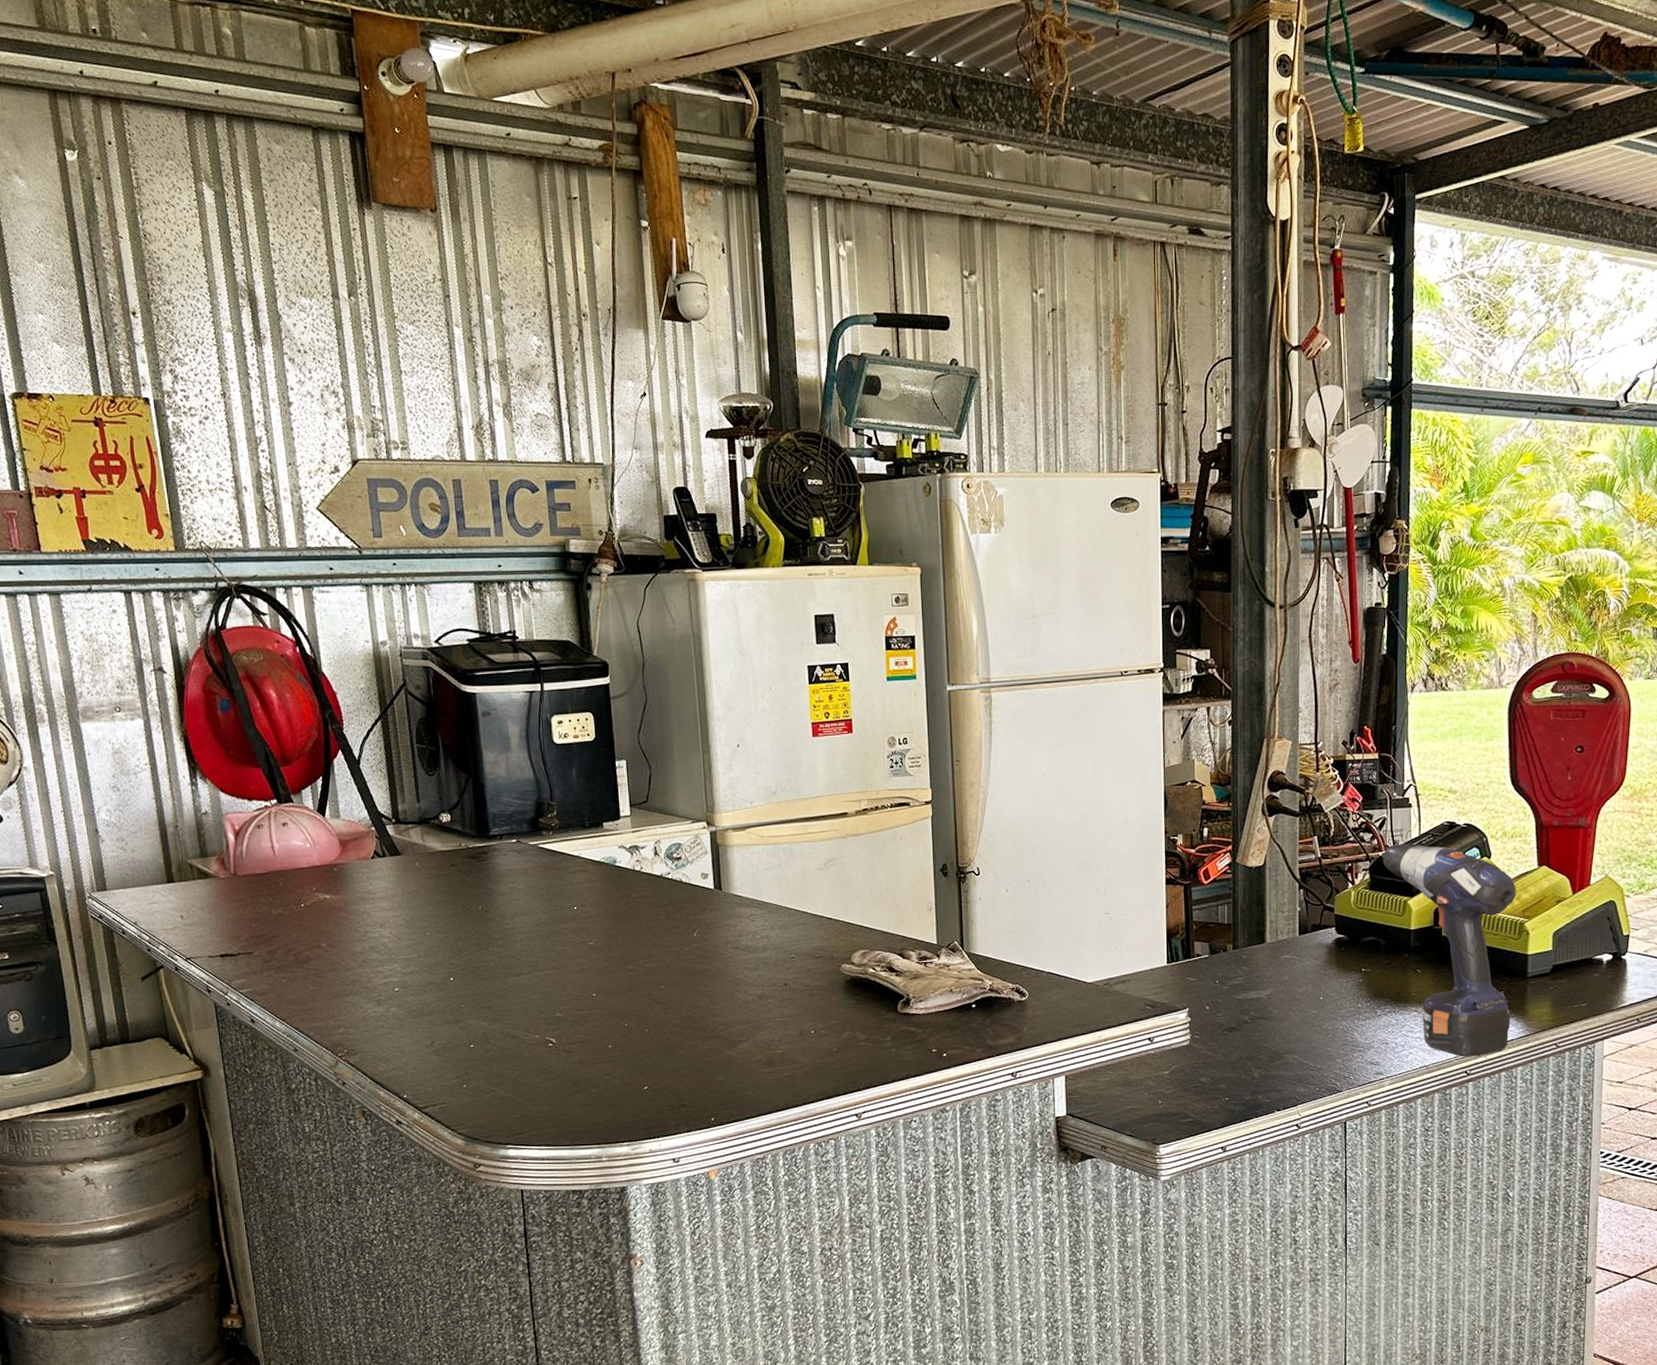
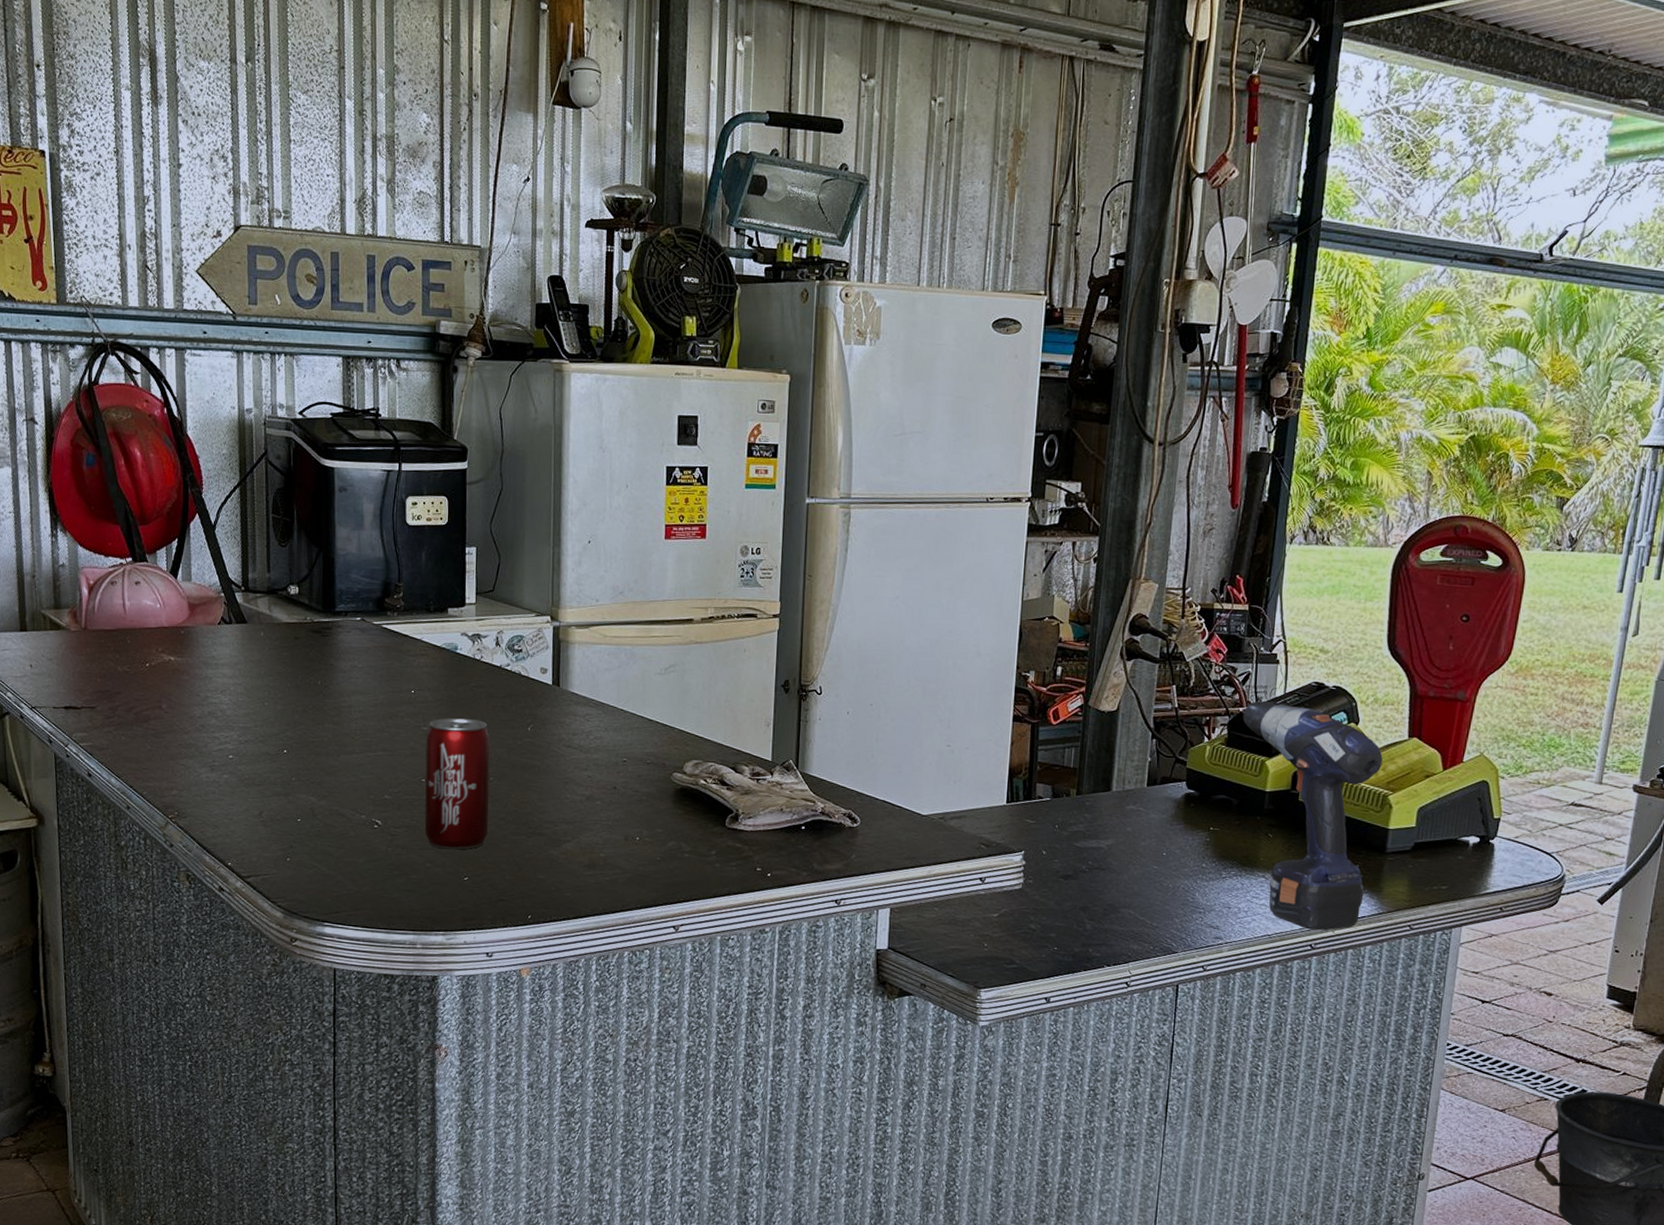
beer can: none [593,929,663,1061] -> present [424,717,490,850]

